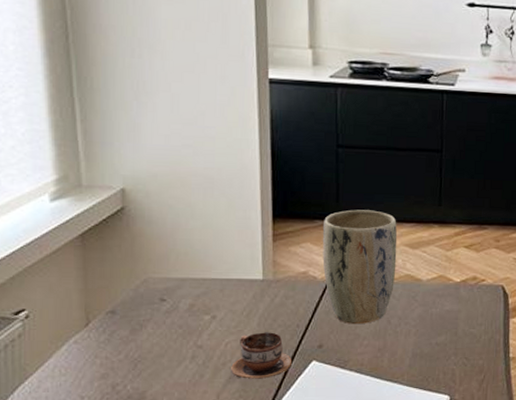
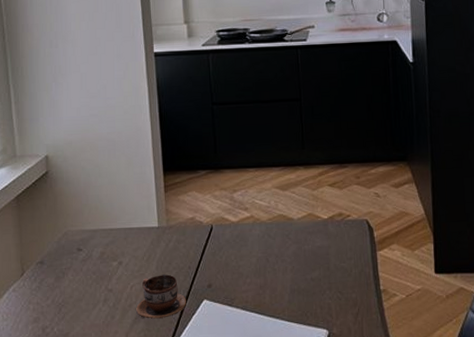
plant pot: present [322,209,398,324] -> none [204,158,270,263]

